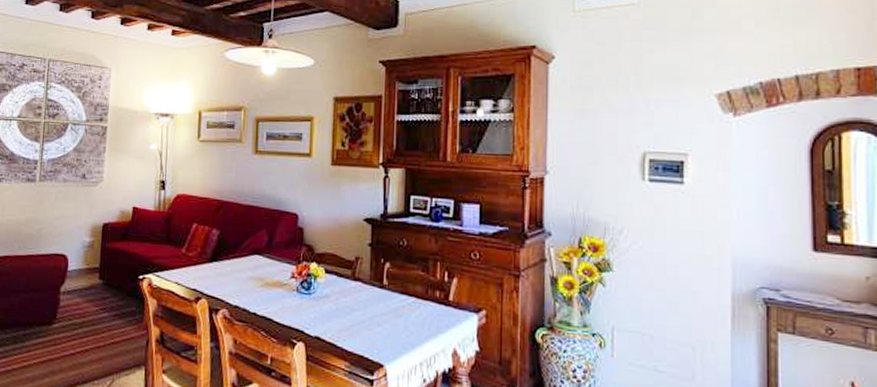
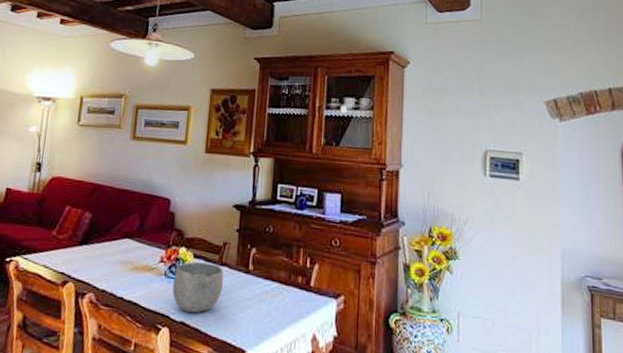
bowl: none [305,277,357,328] -> present [172,262,224,313]

